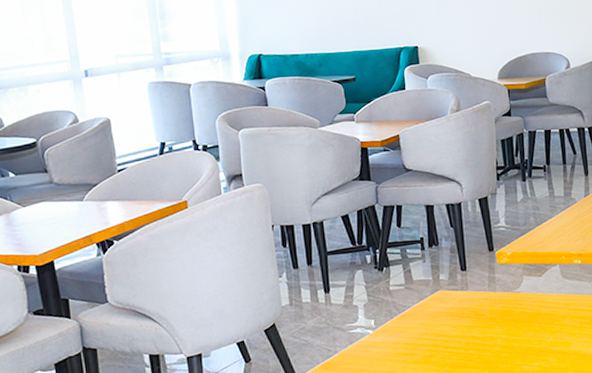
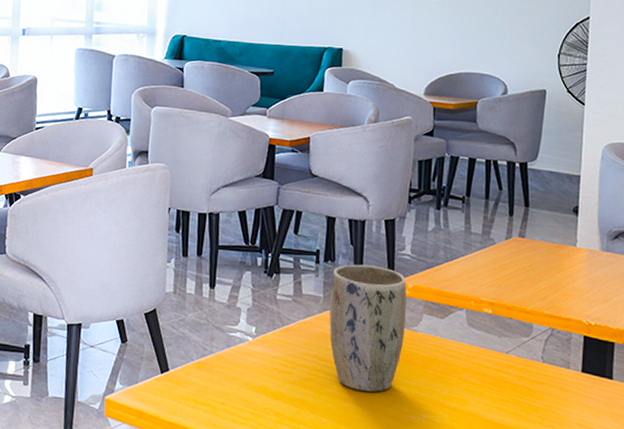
plant pot: none [438,241,510,356] -> present [329,264,407,393]

